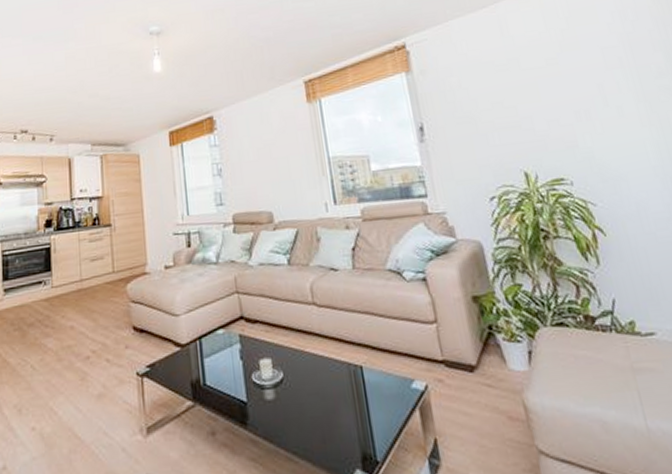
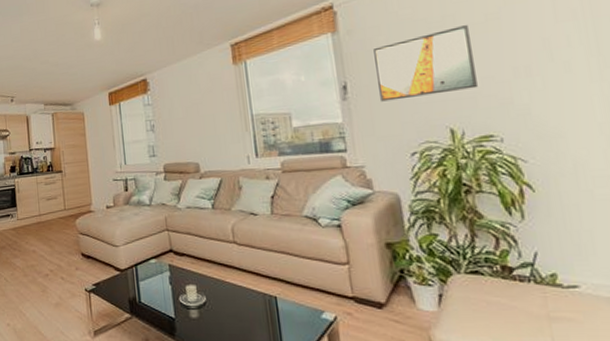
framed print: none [447,68,545,144] -> present [373,24,478,102]

